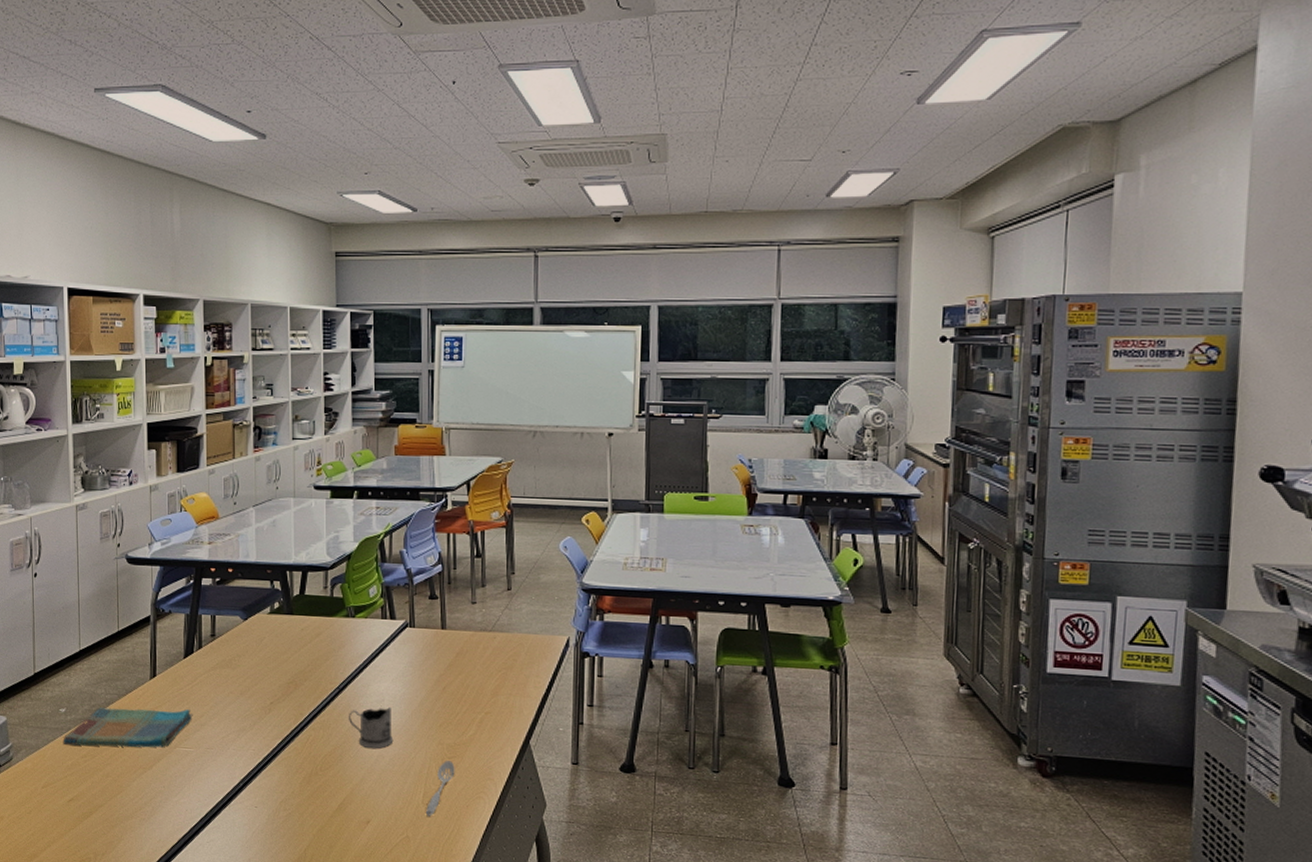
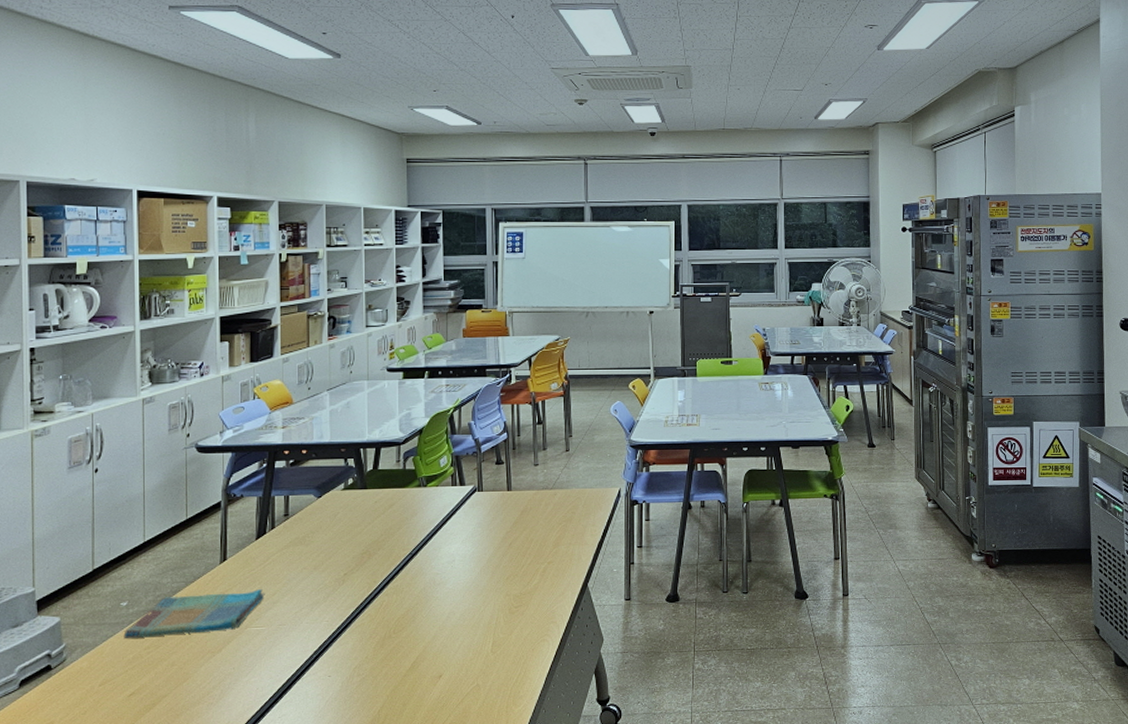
tea glass holder: present [348,707,394,749] -> none [420,567,464,607]
spoon: present [426,761,455,817] -> none [495,610,521,664]

